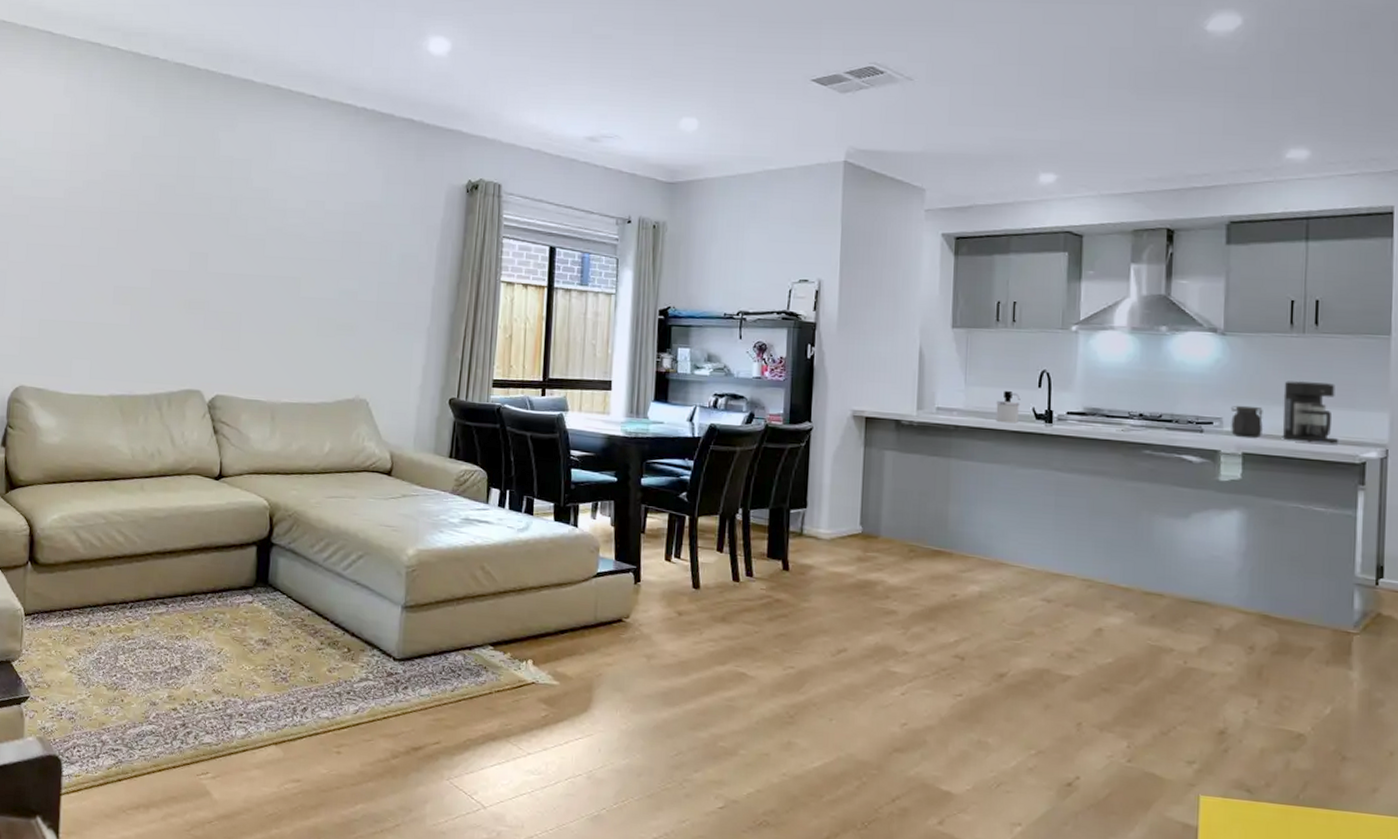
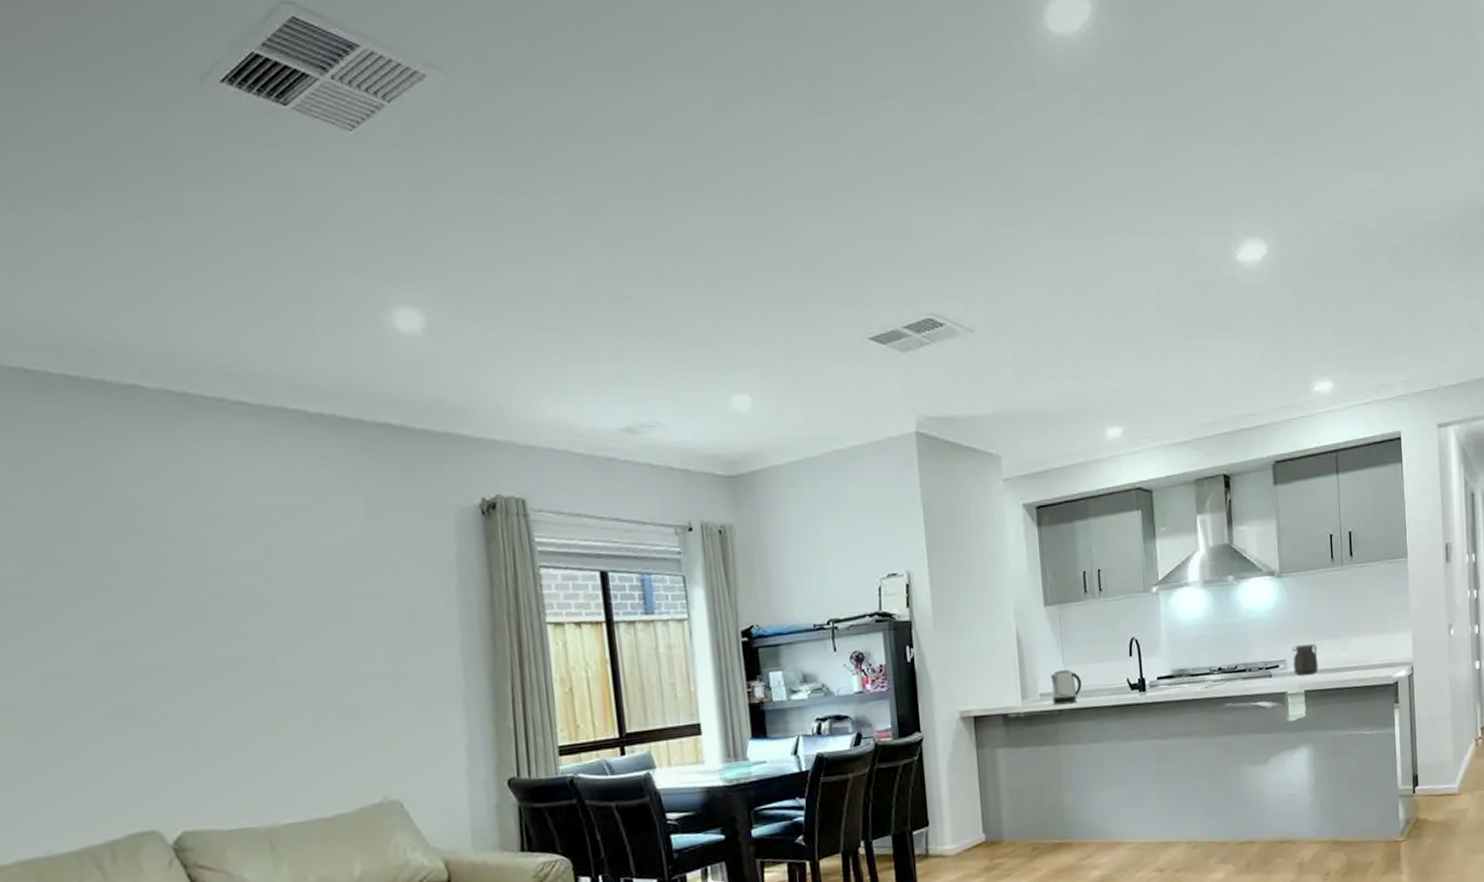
kettle: none [949,388,982,422] -> present [1051,669,1082,705]
soap dispenser: present [995,390,1021,424] -> none [1094,664,1116,700]
coffee maker: present [1282,381,1339,445] -> none [1331,611,1377,673]

